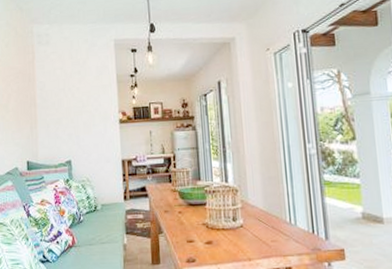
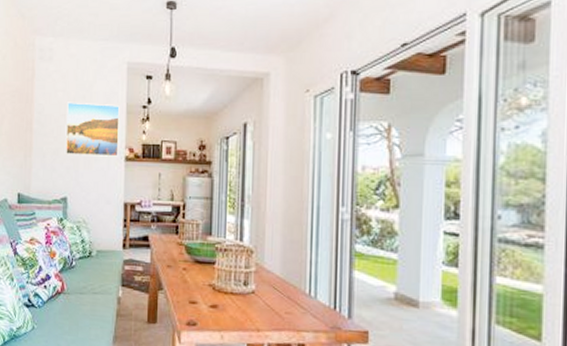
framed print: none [64,76,113,123] -> present [65,102,120,157]

